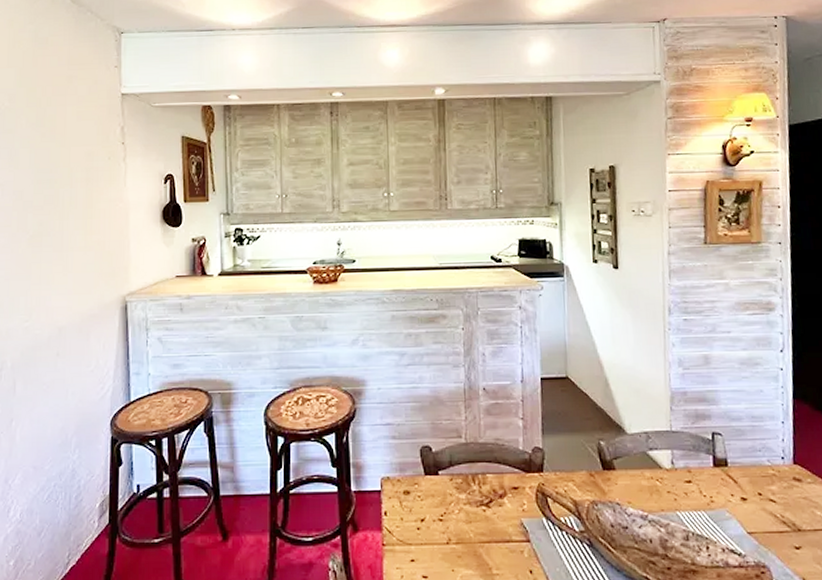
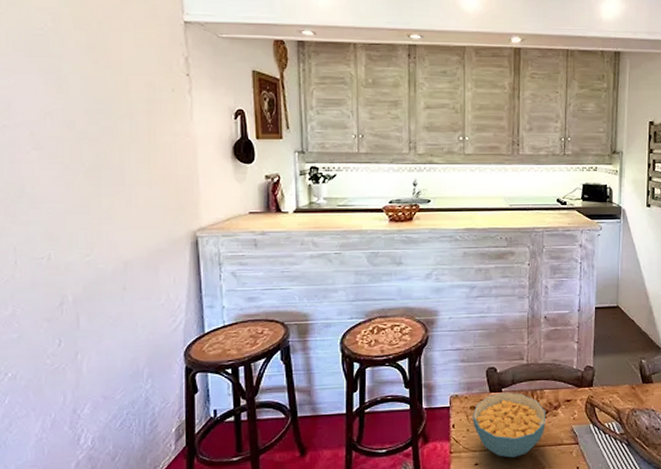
cereal bowl: none [406,475,491,555] -> present [473,392,546,458]

